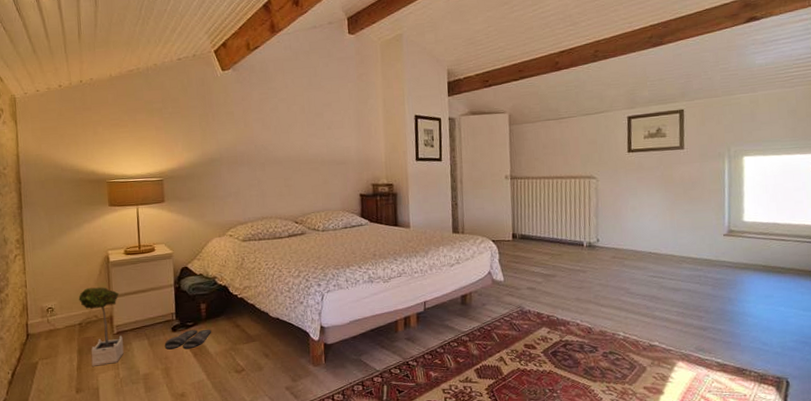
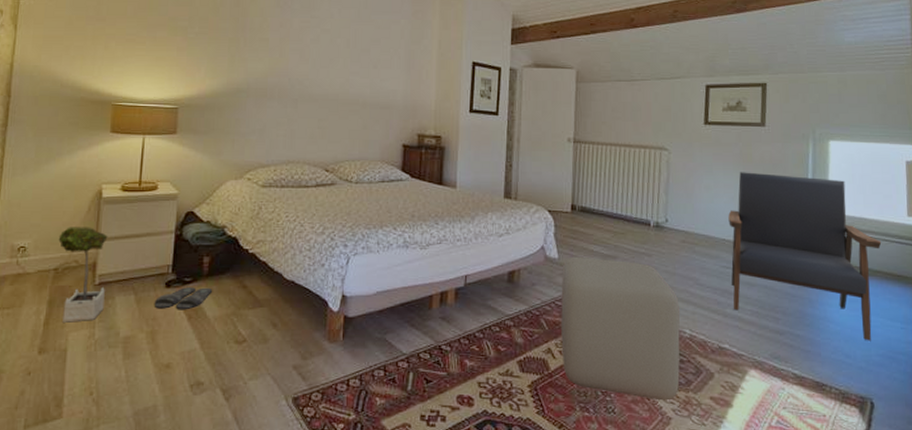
pouf: none [508,278,617,393] -> present [561,256,680,401]
armchair: none [653,191,794,330] -> present [728,172,882,341]

